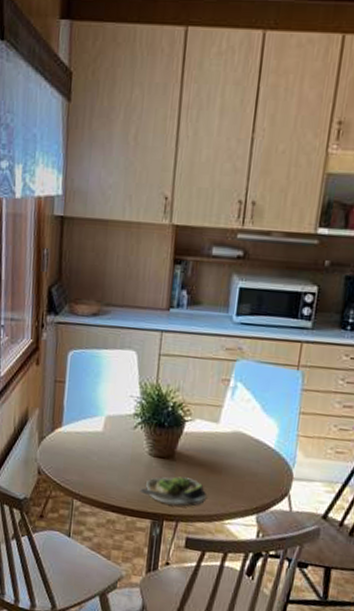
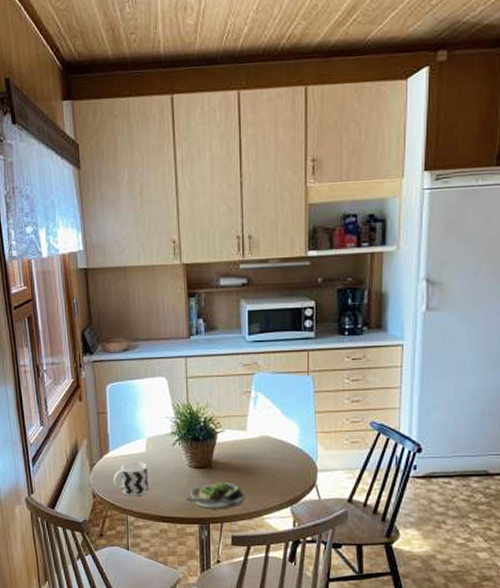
cup: none [62,439,102,480] -> present [113,461,149,496]

